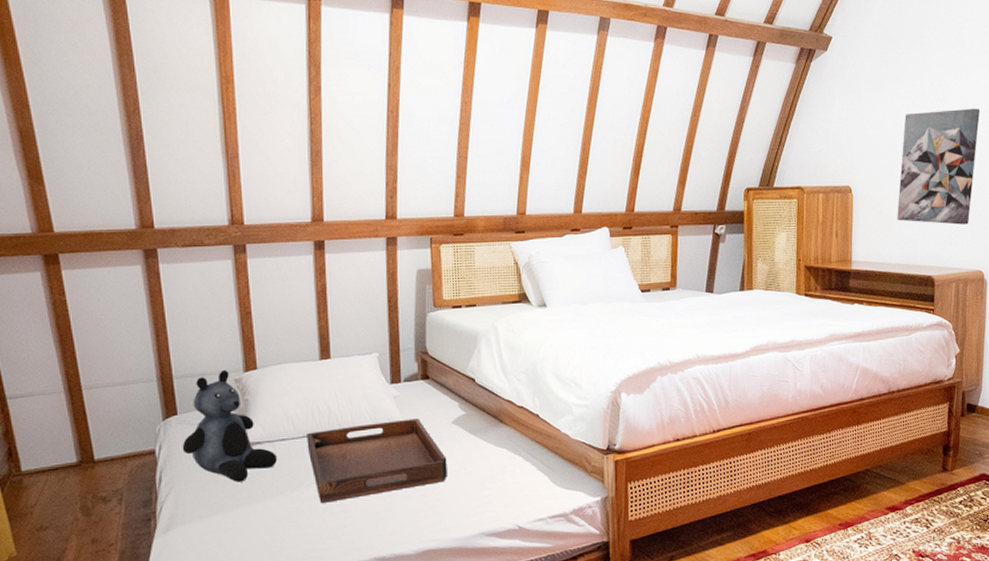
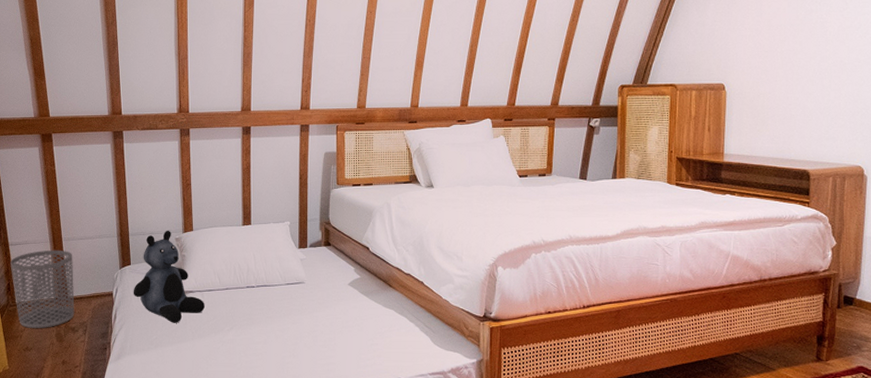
waste bin: none [10,401,105,503] -> present [10,249,75,329]
serving tray: present [306,418,447,503] -> none [229,279,342,346]
wall art: present [897,108,981,225] -> none [771,9,861,121]

